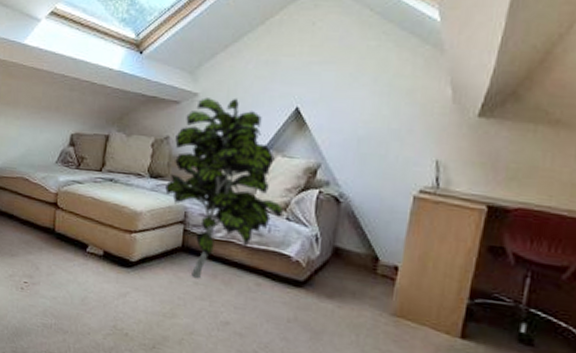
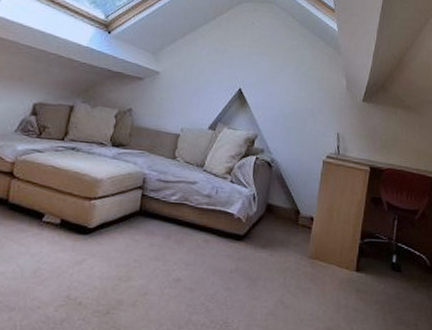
indoor plant: present [165,97,285,278] -> none [126,76,229,239]

